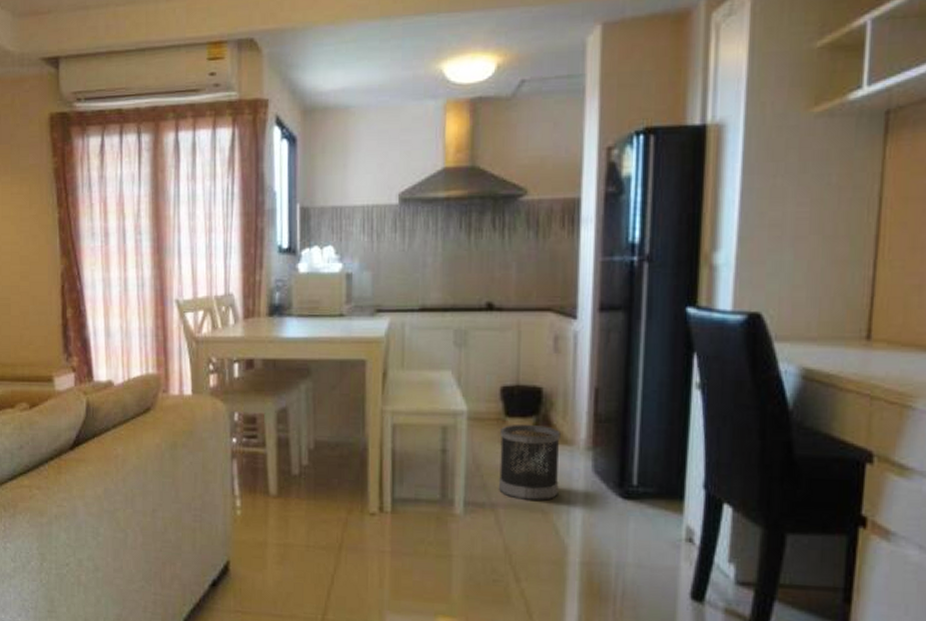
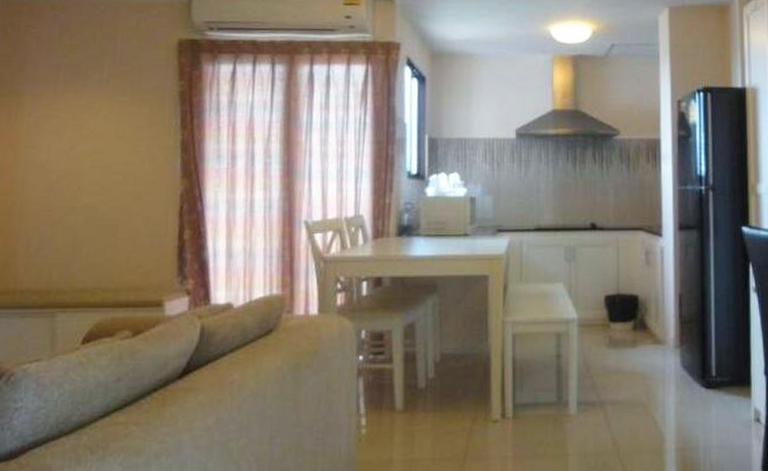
wastebasket: present [498,424,561,501] -> none [605,328,655,397]

